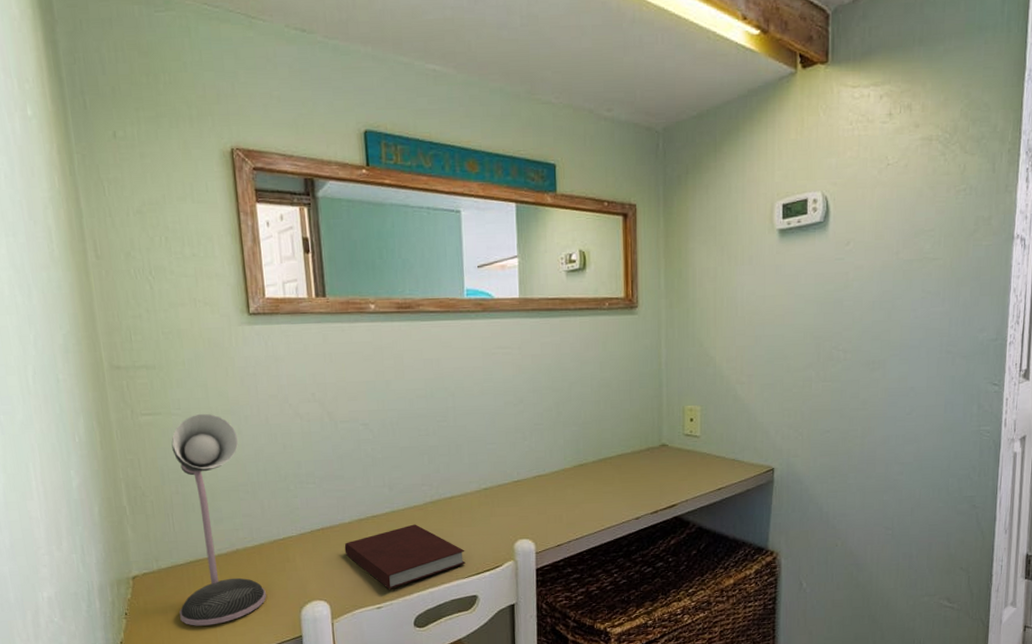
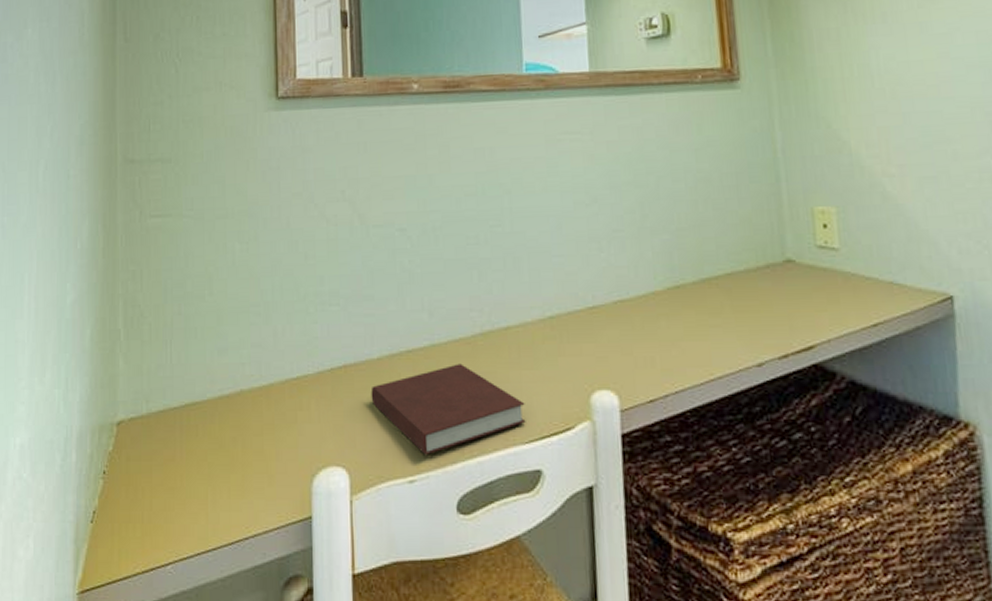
desk lamp: present [171,413,266,626] -> none [166,215,271,495]

